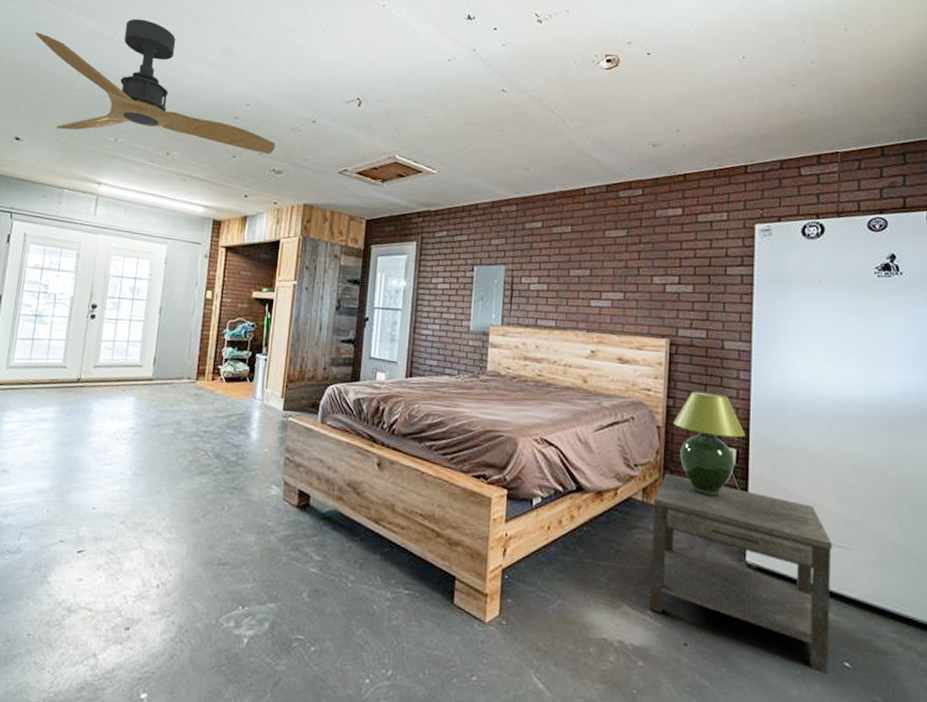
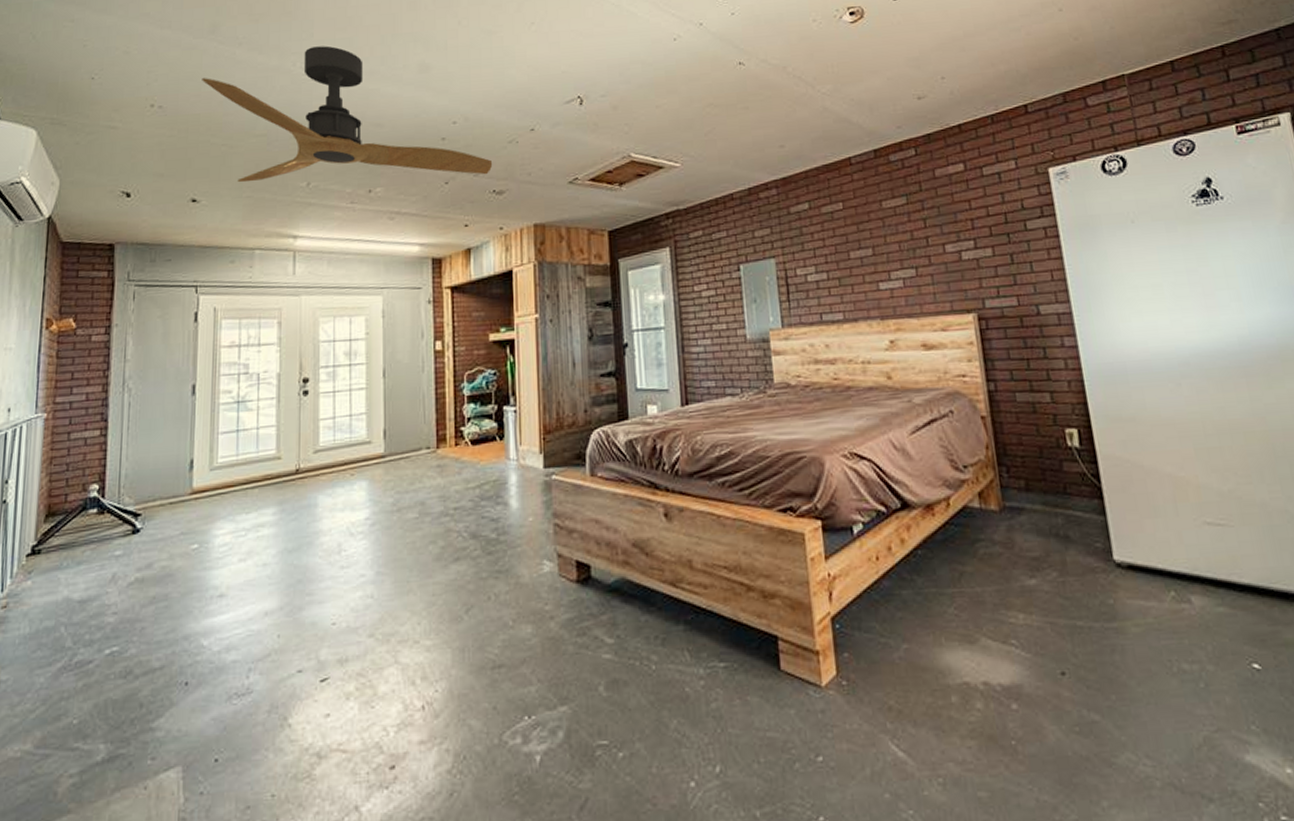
side table: present [648,473,832,674] -> none [992,469,1236,682]
table lamp: present [673,391,746,498] -> none [999,367,1085,491]

